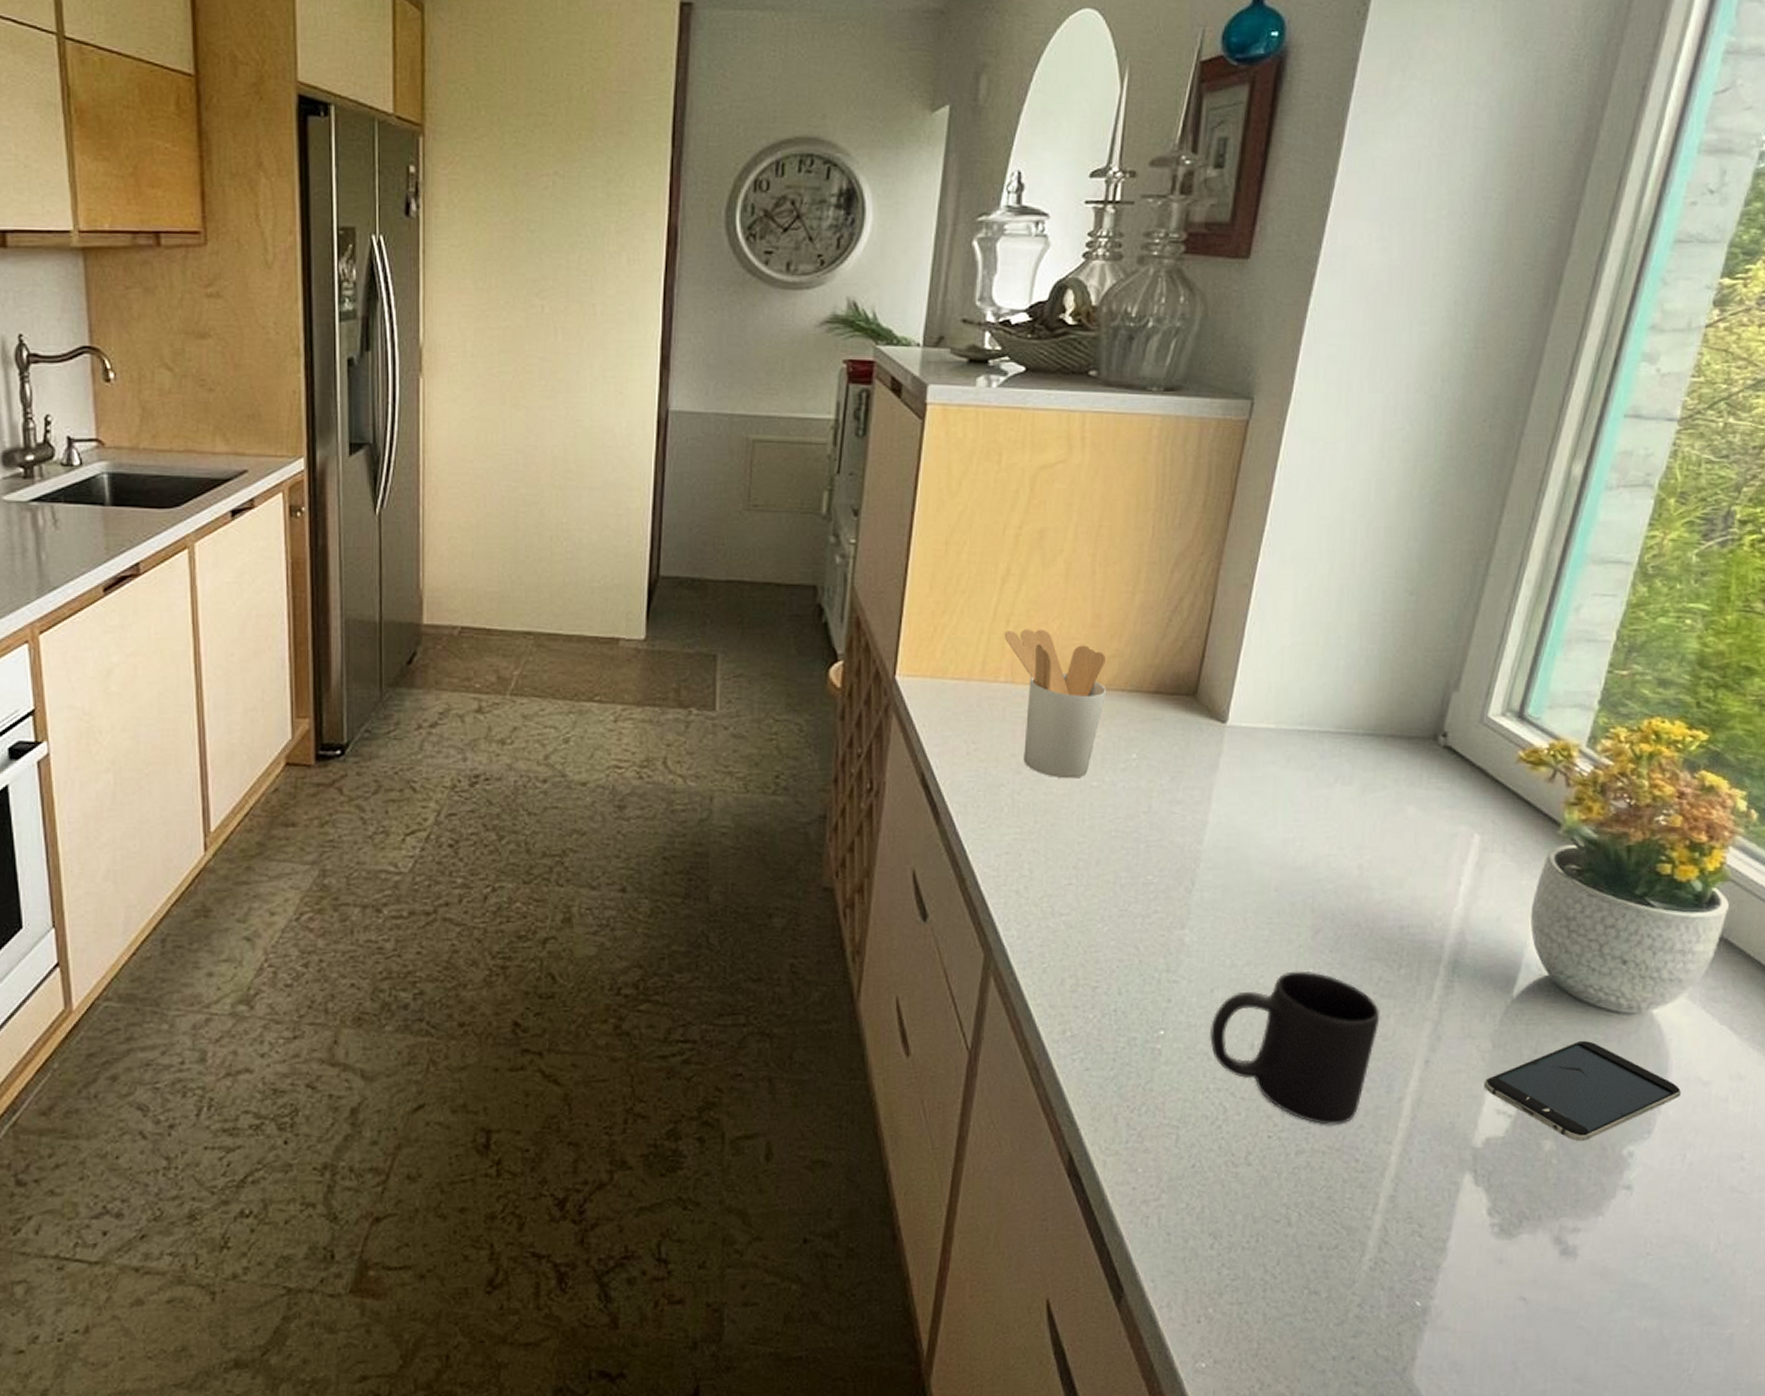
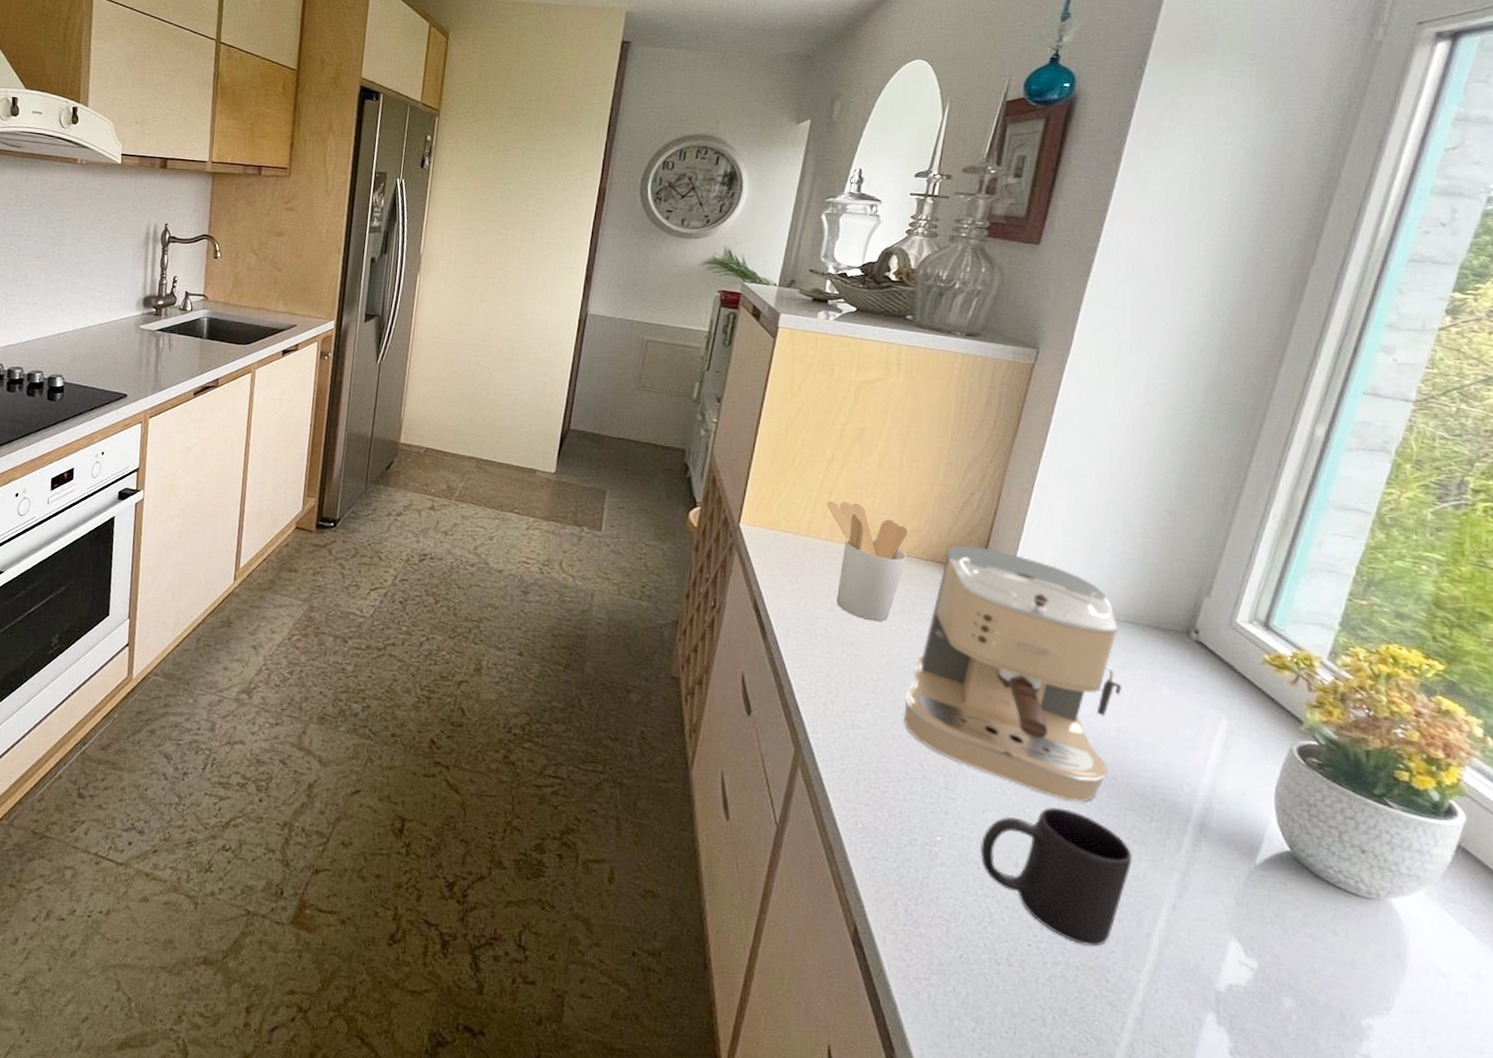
coffee maker: none [1113,665,1363,962] -> present [903,545,1122,802]
smartphone: present [1484,1040,1682,1142] -> none [1227,913,1421,1006]

